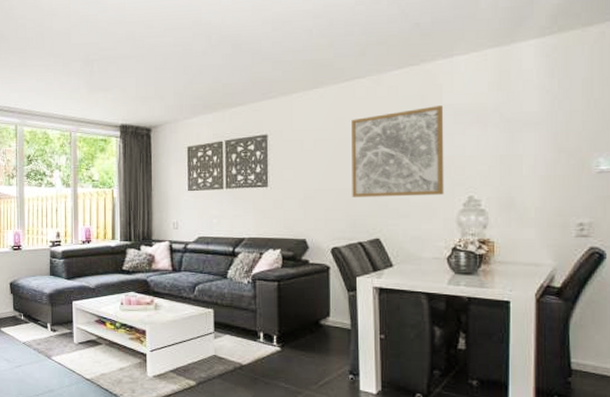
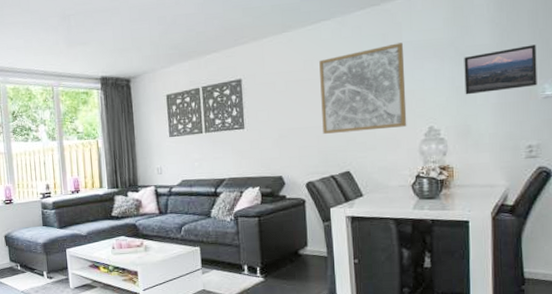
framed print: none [509,115,591,165] -> present [464,44,537,95]

